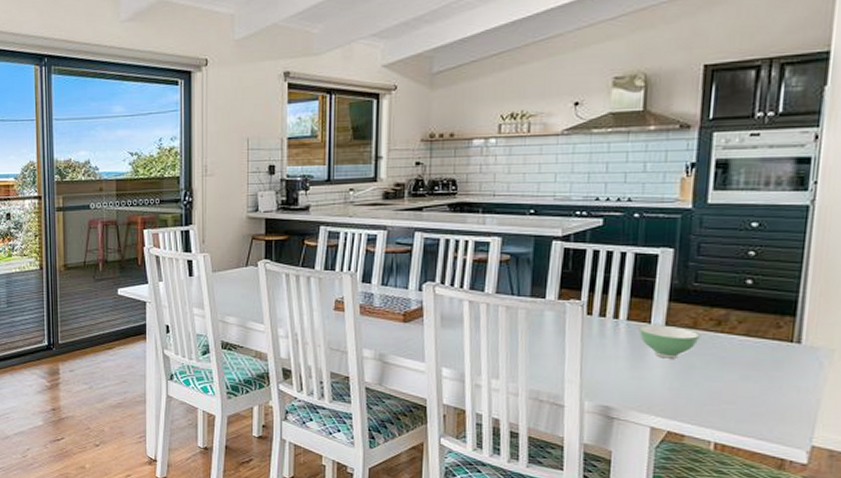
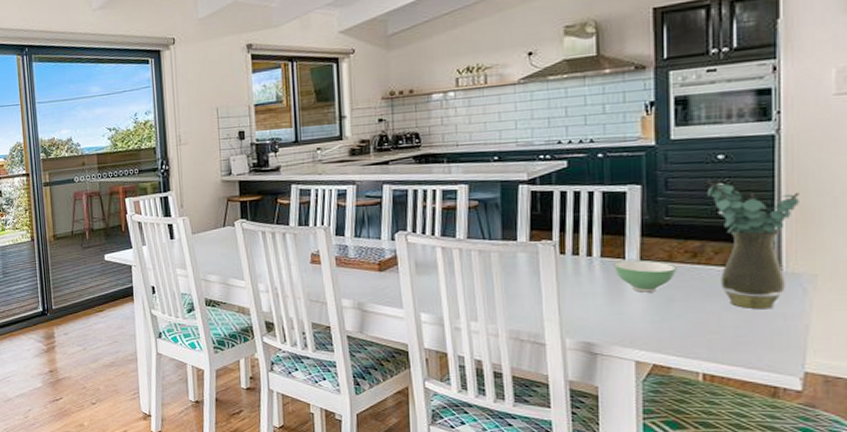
vase: none [737,247,826,382] -> present [706,179,799,310]

